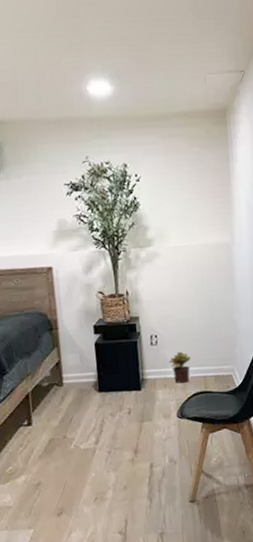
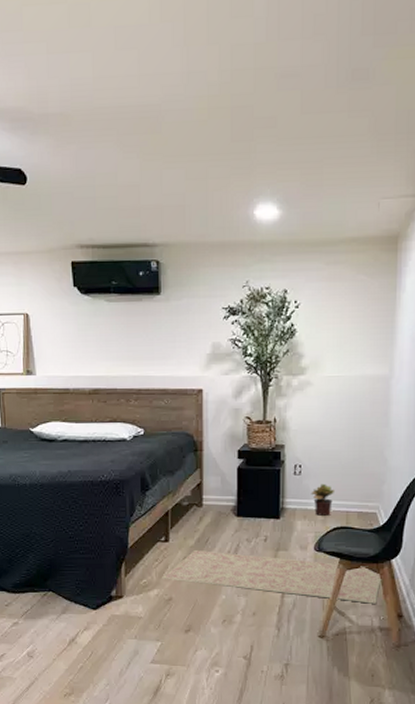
rug: none [28,427,243,465] -> present [162,550,382,604]

